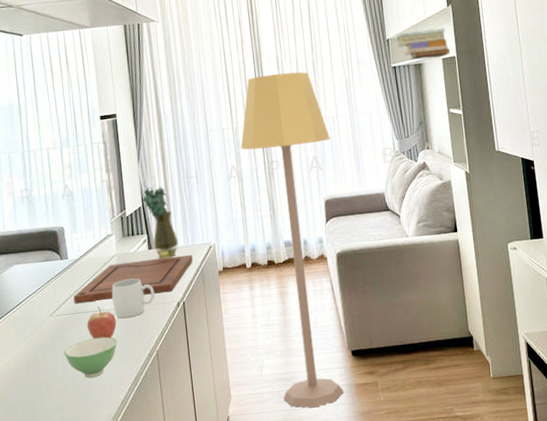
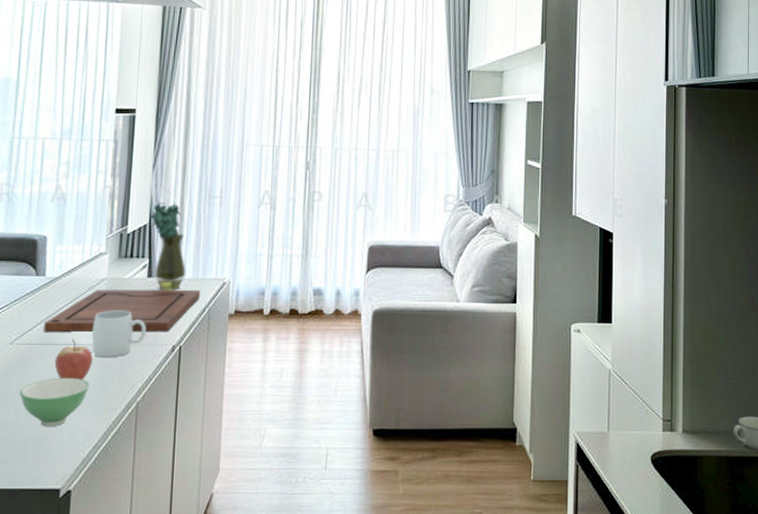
lamp: present [241,72,344,408] -> none [280,90,386,494]
books: present [394,28,451,60] -> none [476,65,538,100]

